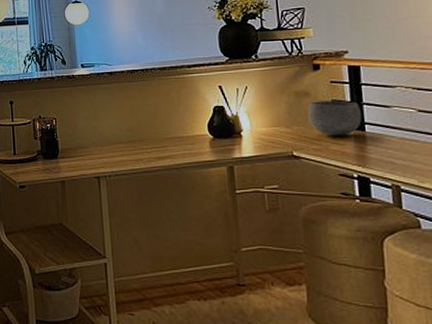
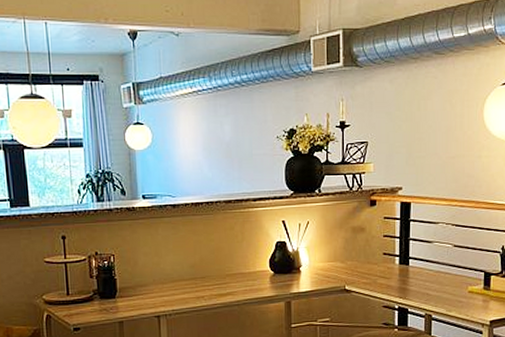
bowl: present [307,100,362,136] -> none [361,236,408,271]

